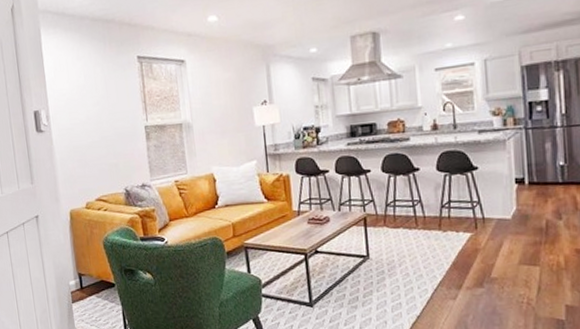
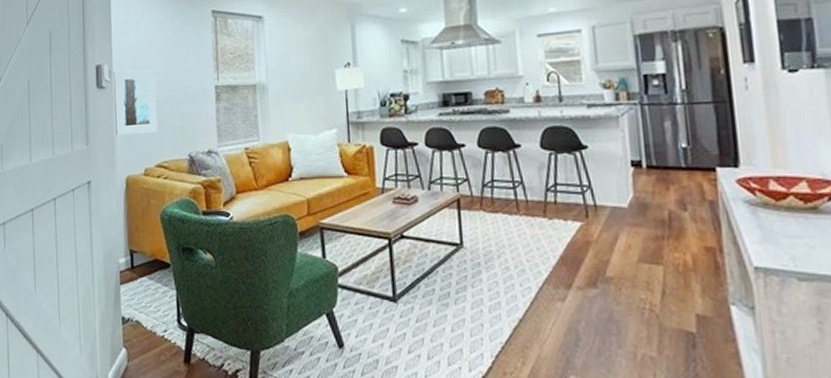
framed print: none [50,114,95,175] -> present [113,70,158,136]

